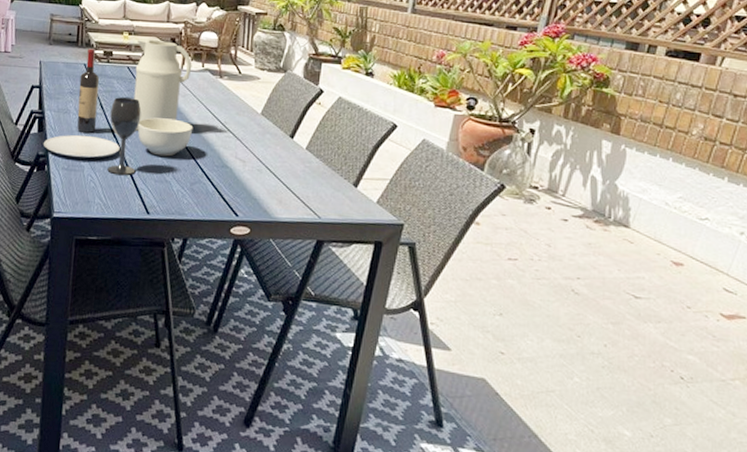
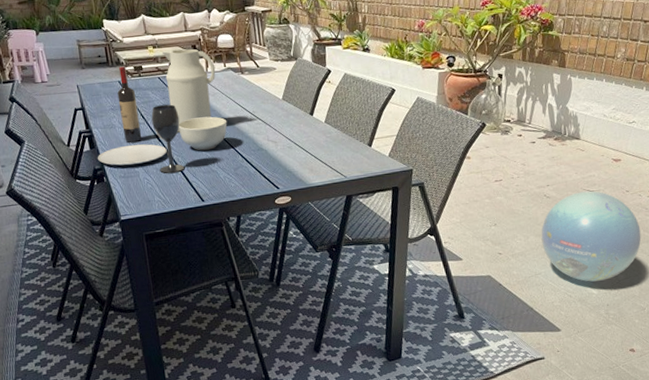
beachball: none [561,294,703,421] -> present [541,190,642,282]

